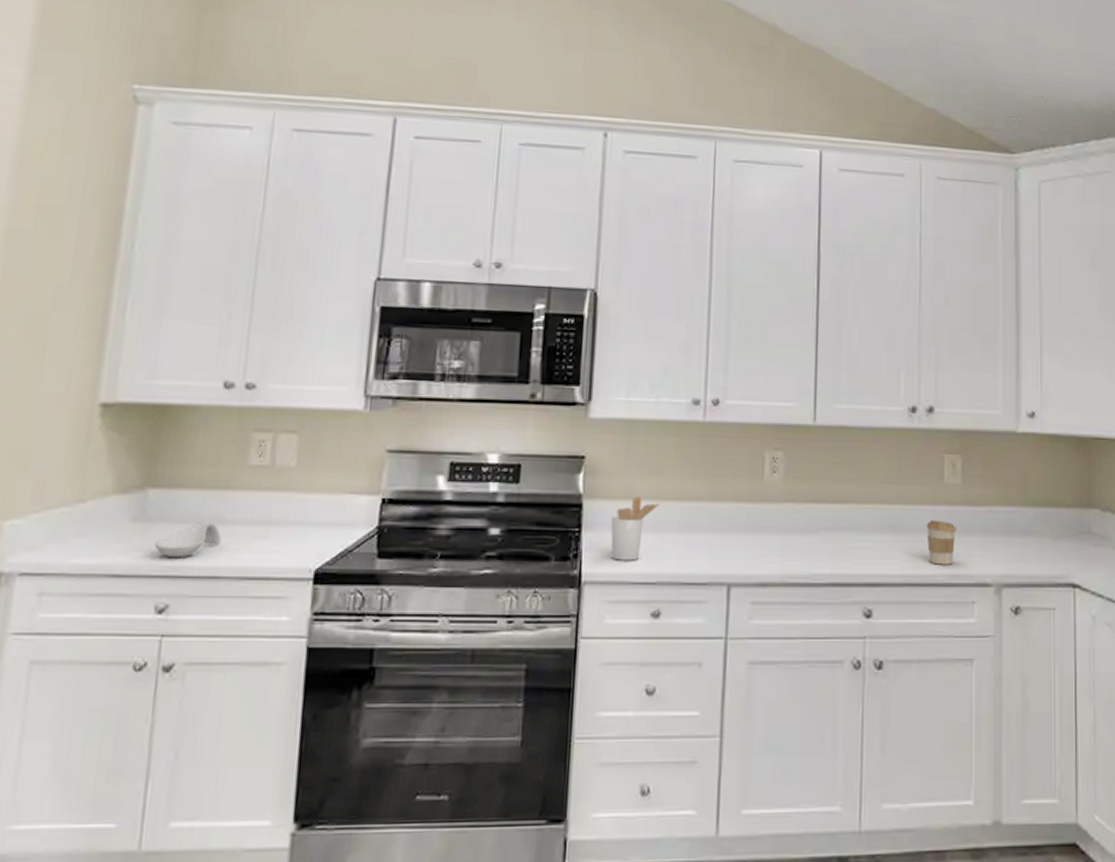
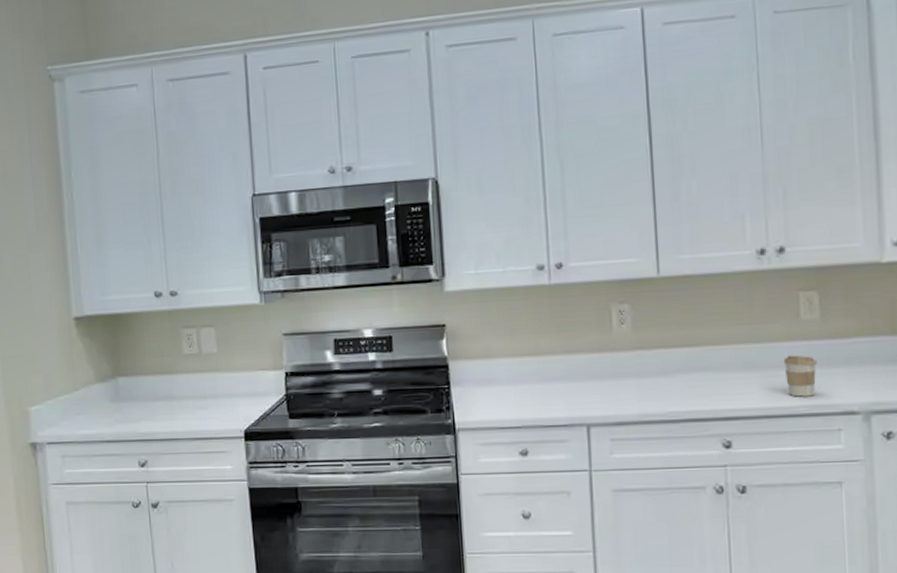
spoon rest: present [155,522,222,559] -> none [130,399,174,427]
utensil holder: present [610,496,660,561] -> none [475,354,517,410]

